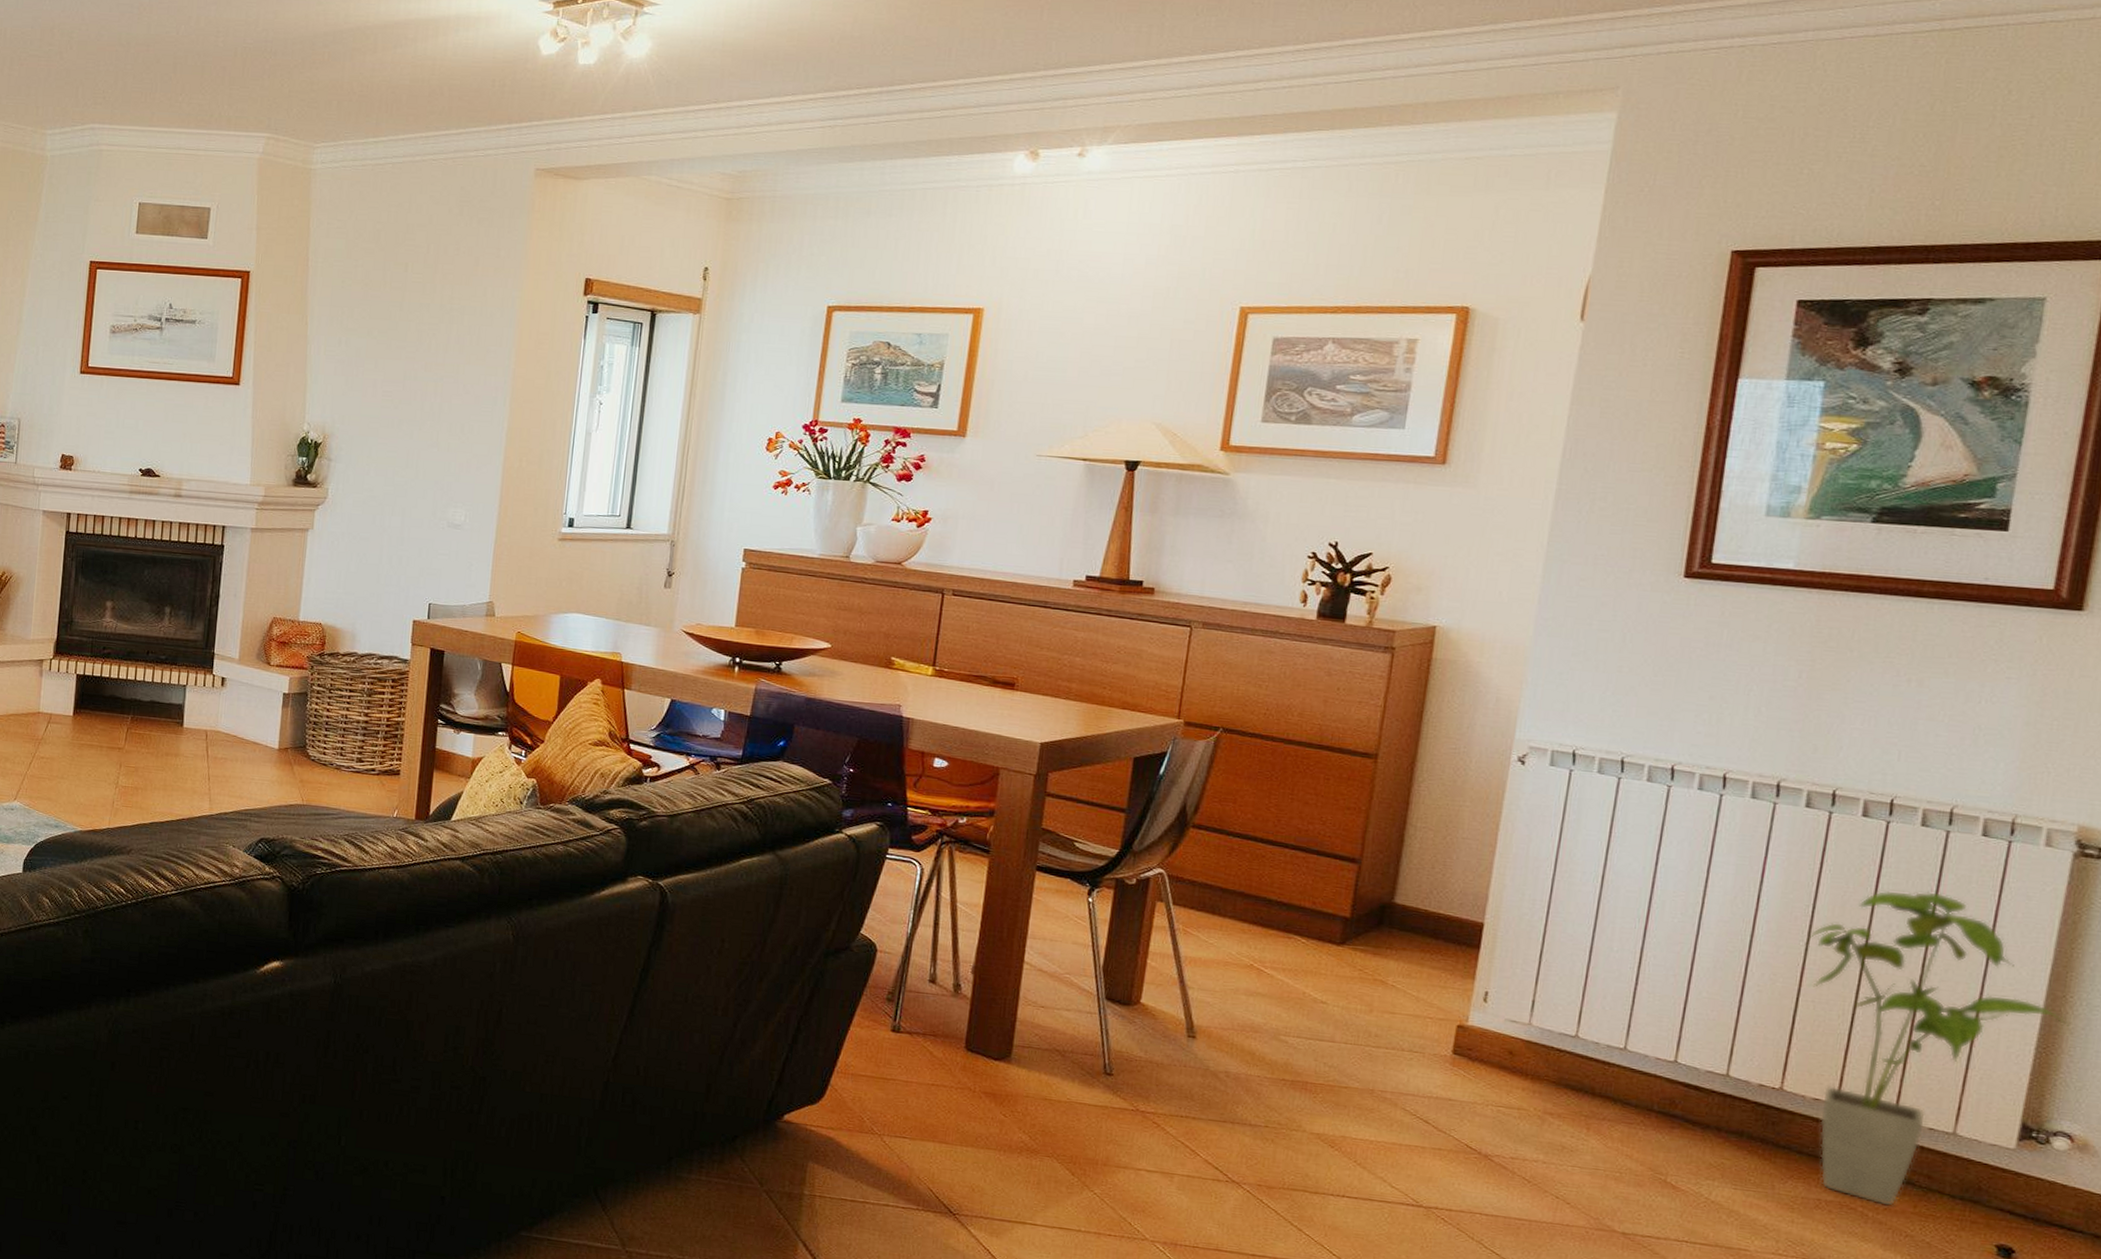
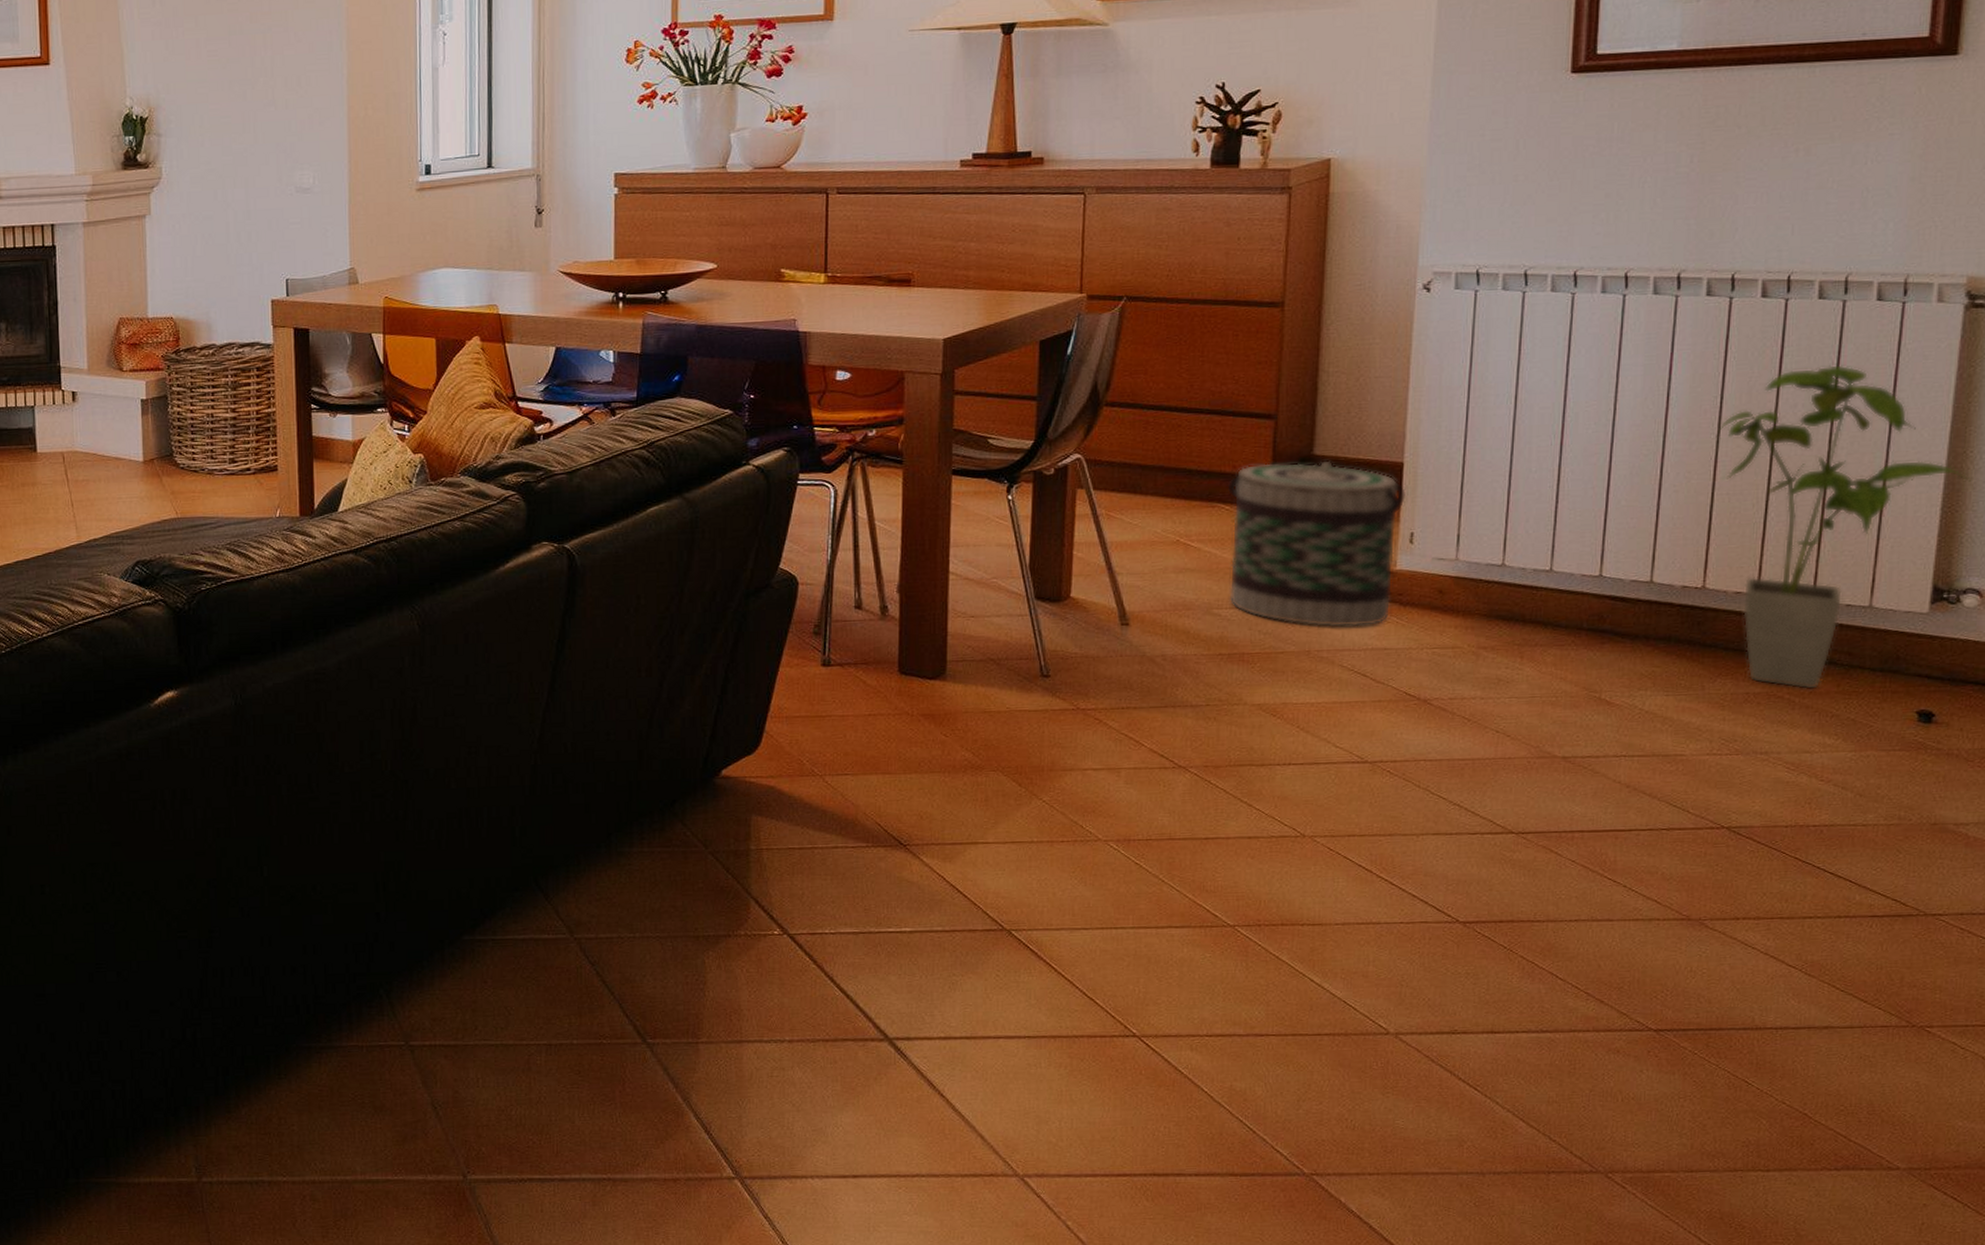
basket: none [1297,903,1485,1076] -> present [1227,460,1407,628]

